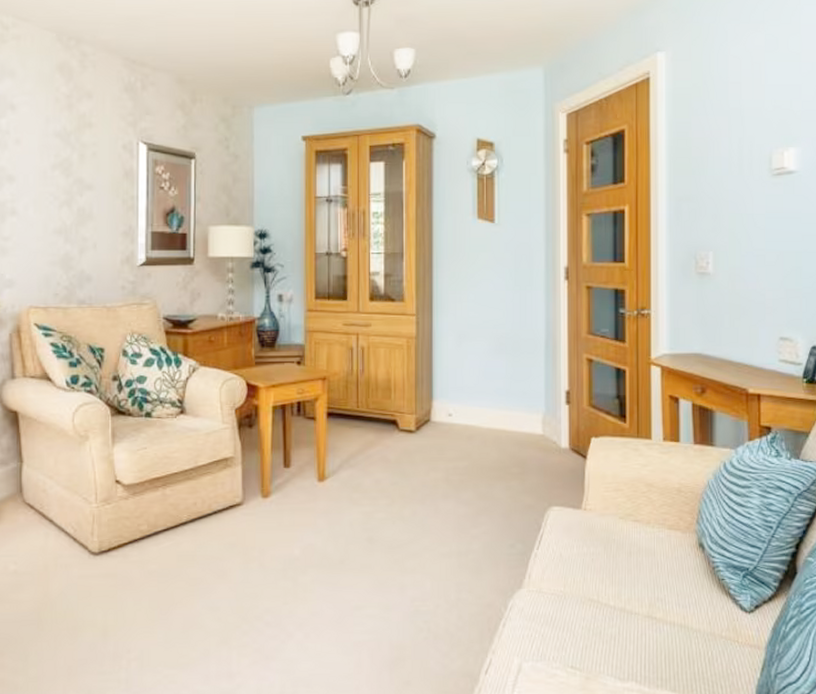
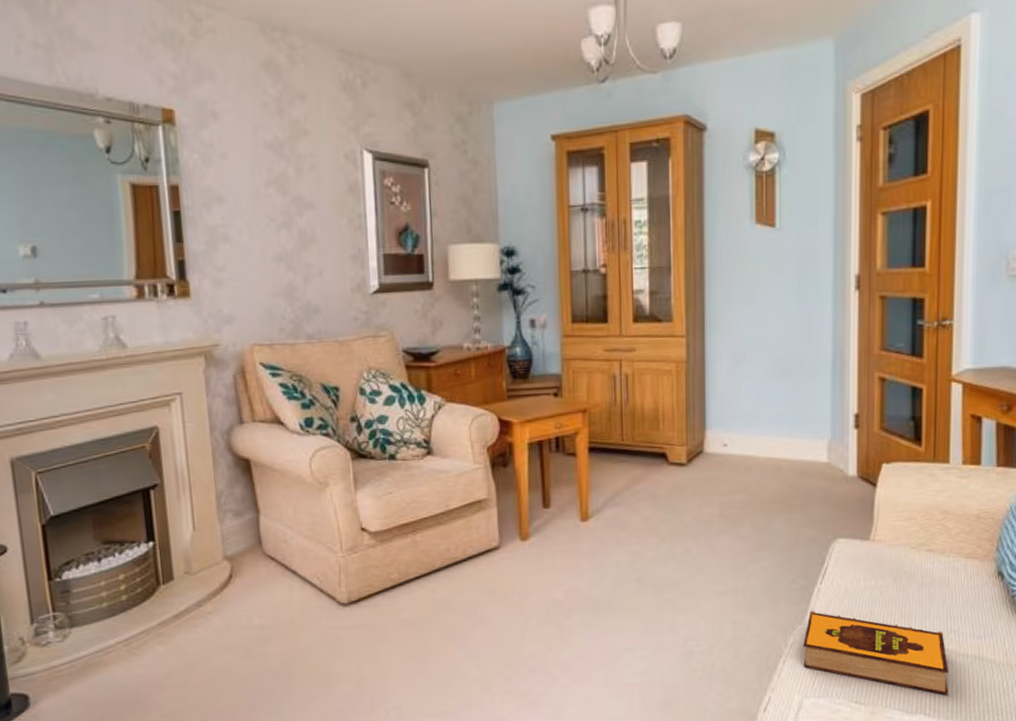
hardback book: none [522,575,658,663] -> present [803,611,949,695]

